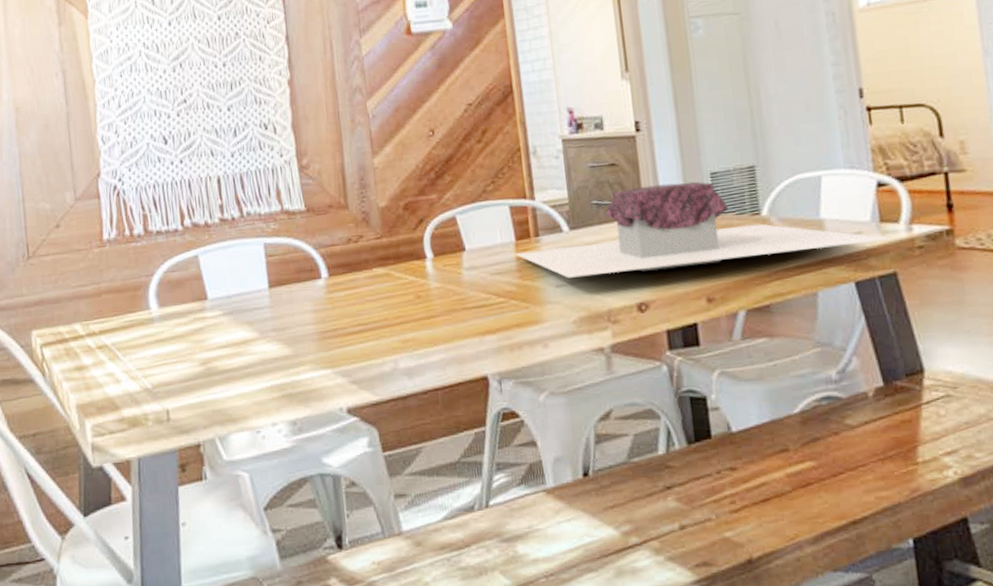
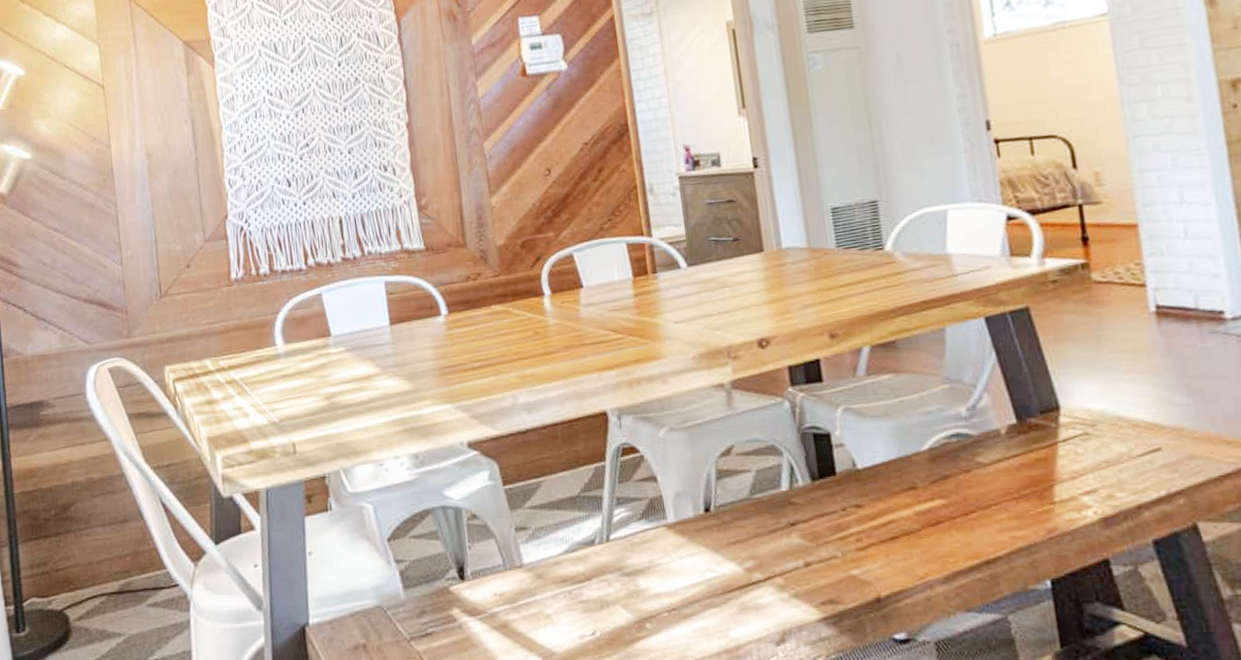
plant: present [514,181,892,278] -> none [632,217,1024,314]

